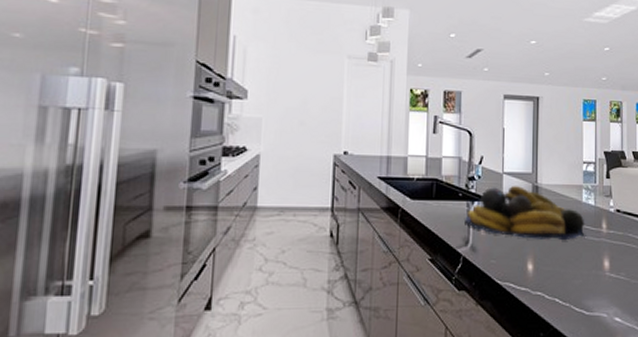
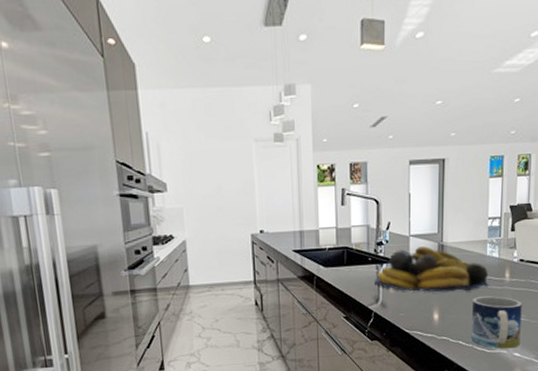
mug: none [569,248,621,312] -> present [472,296,522,349]

